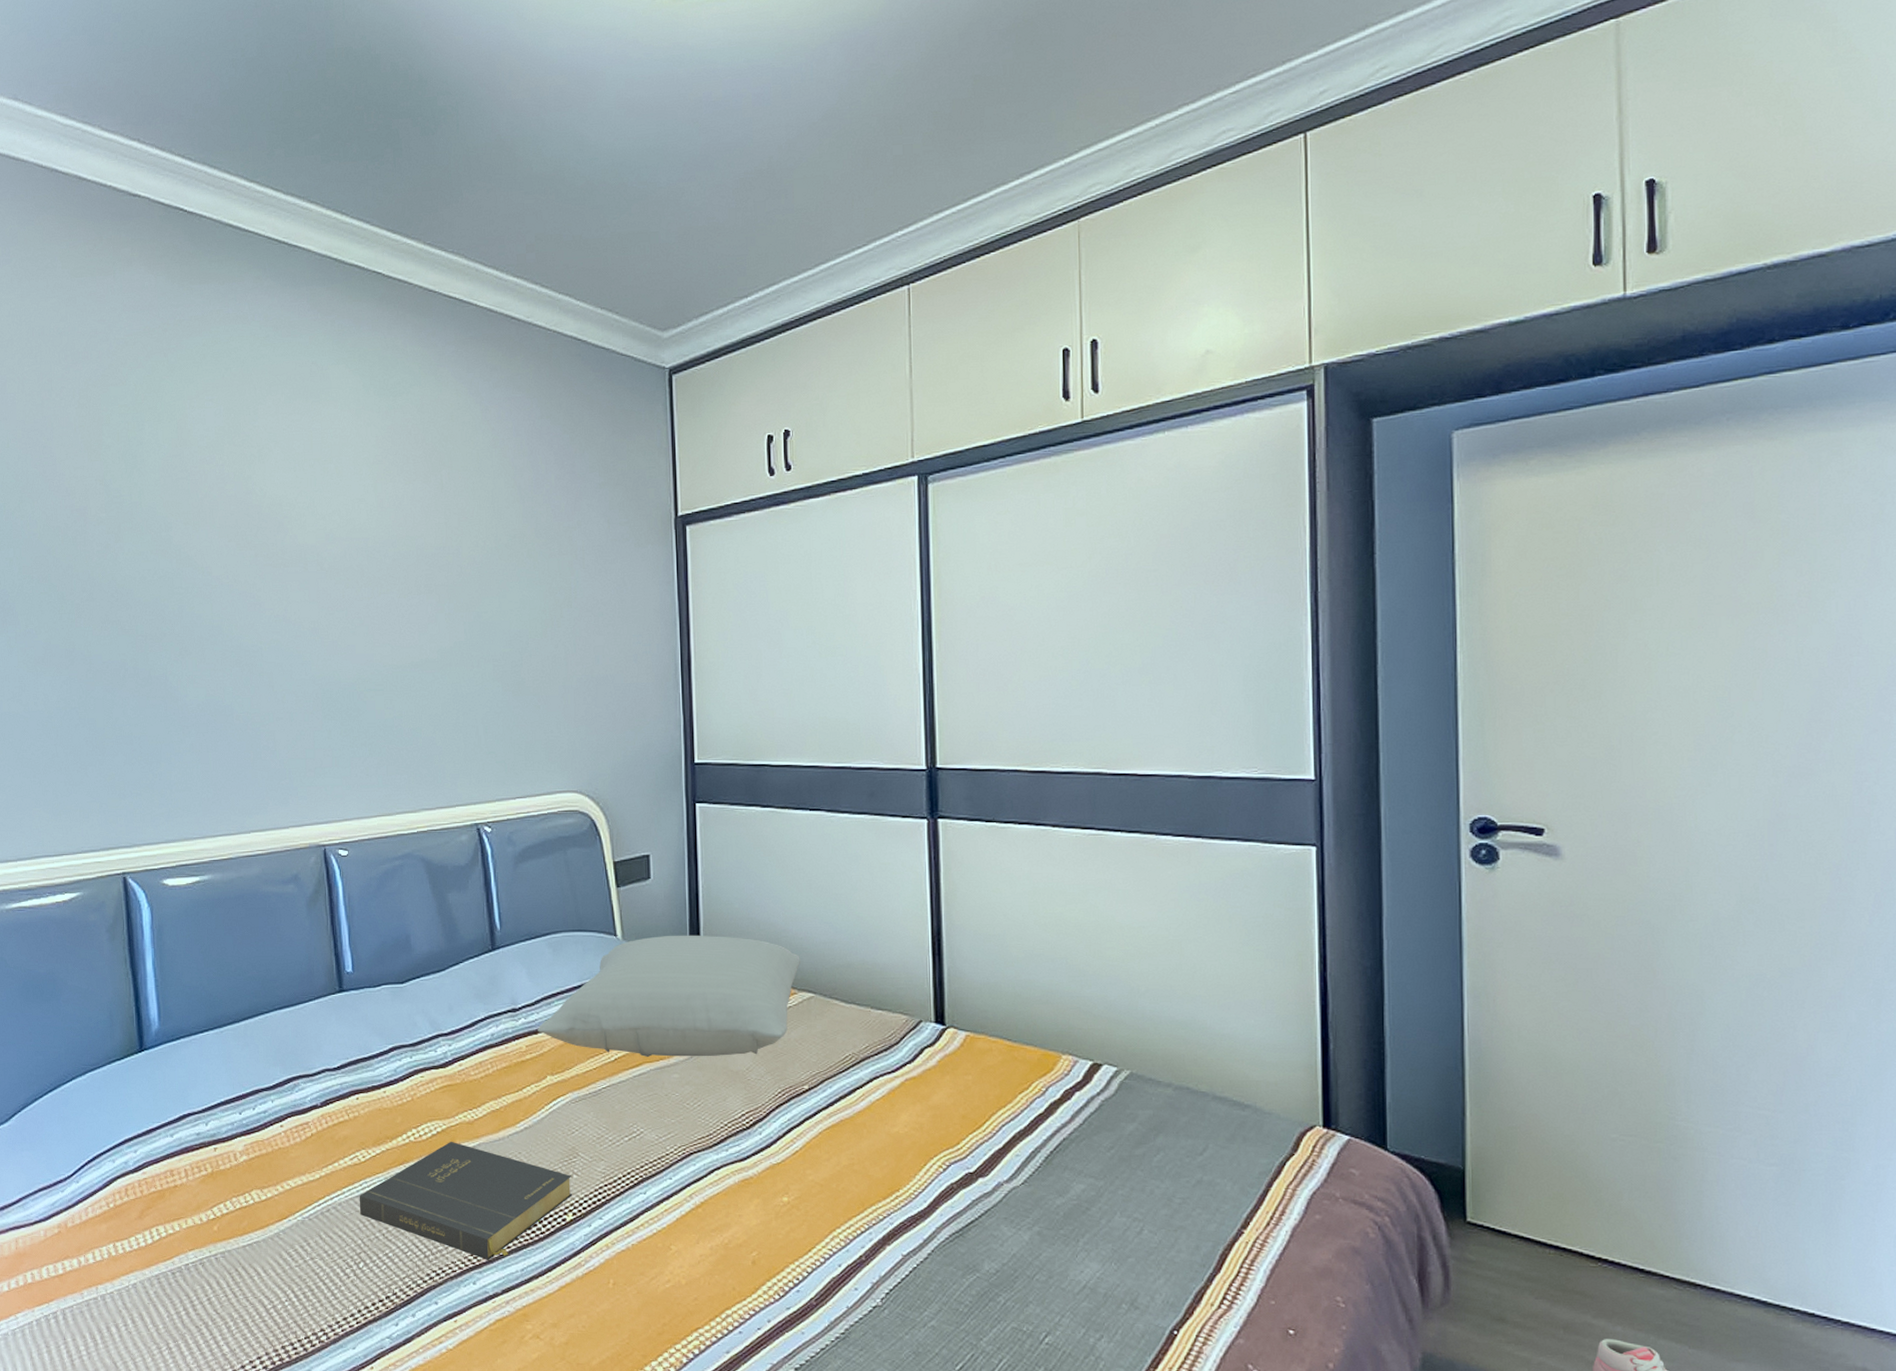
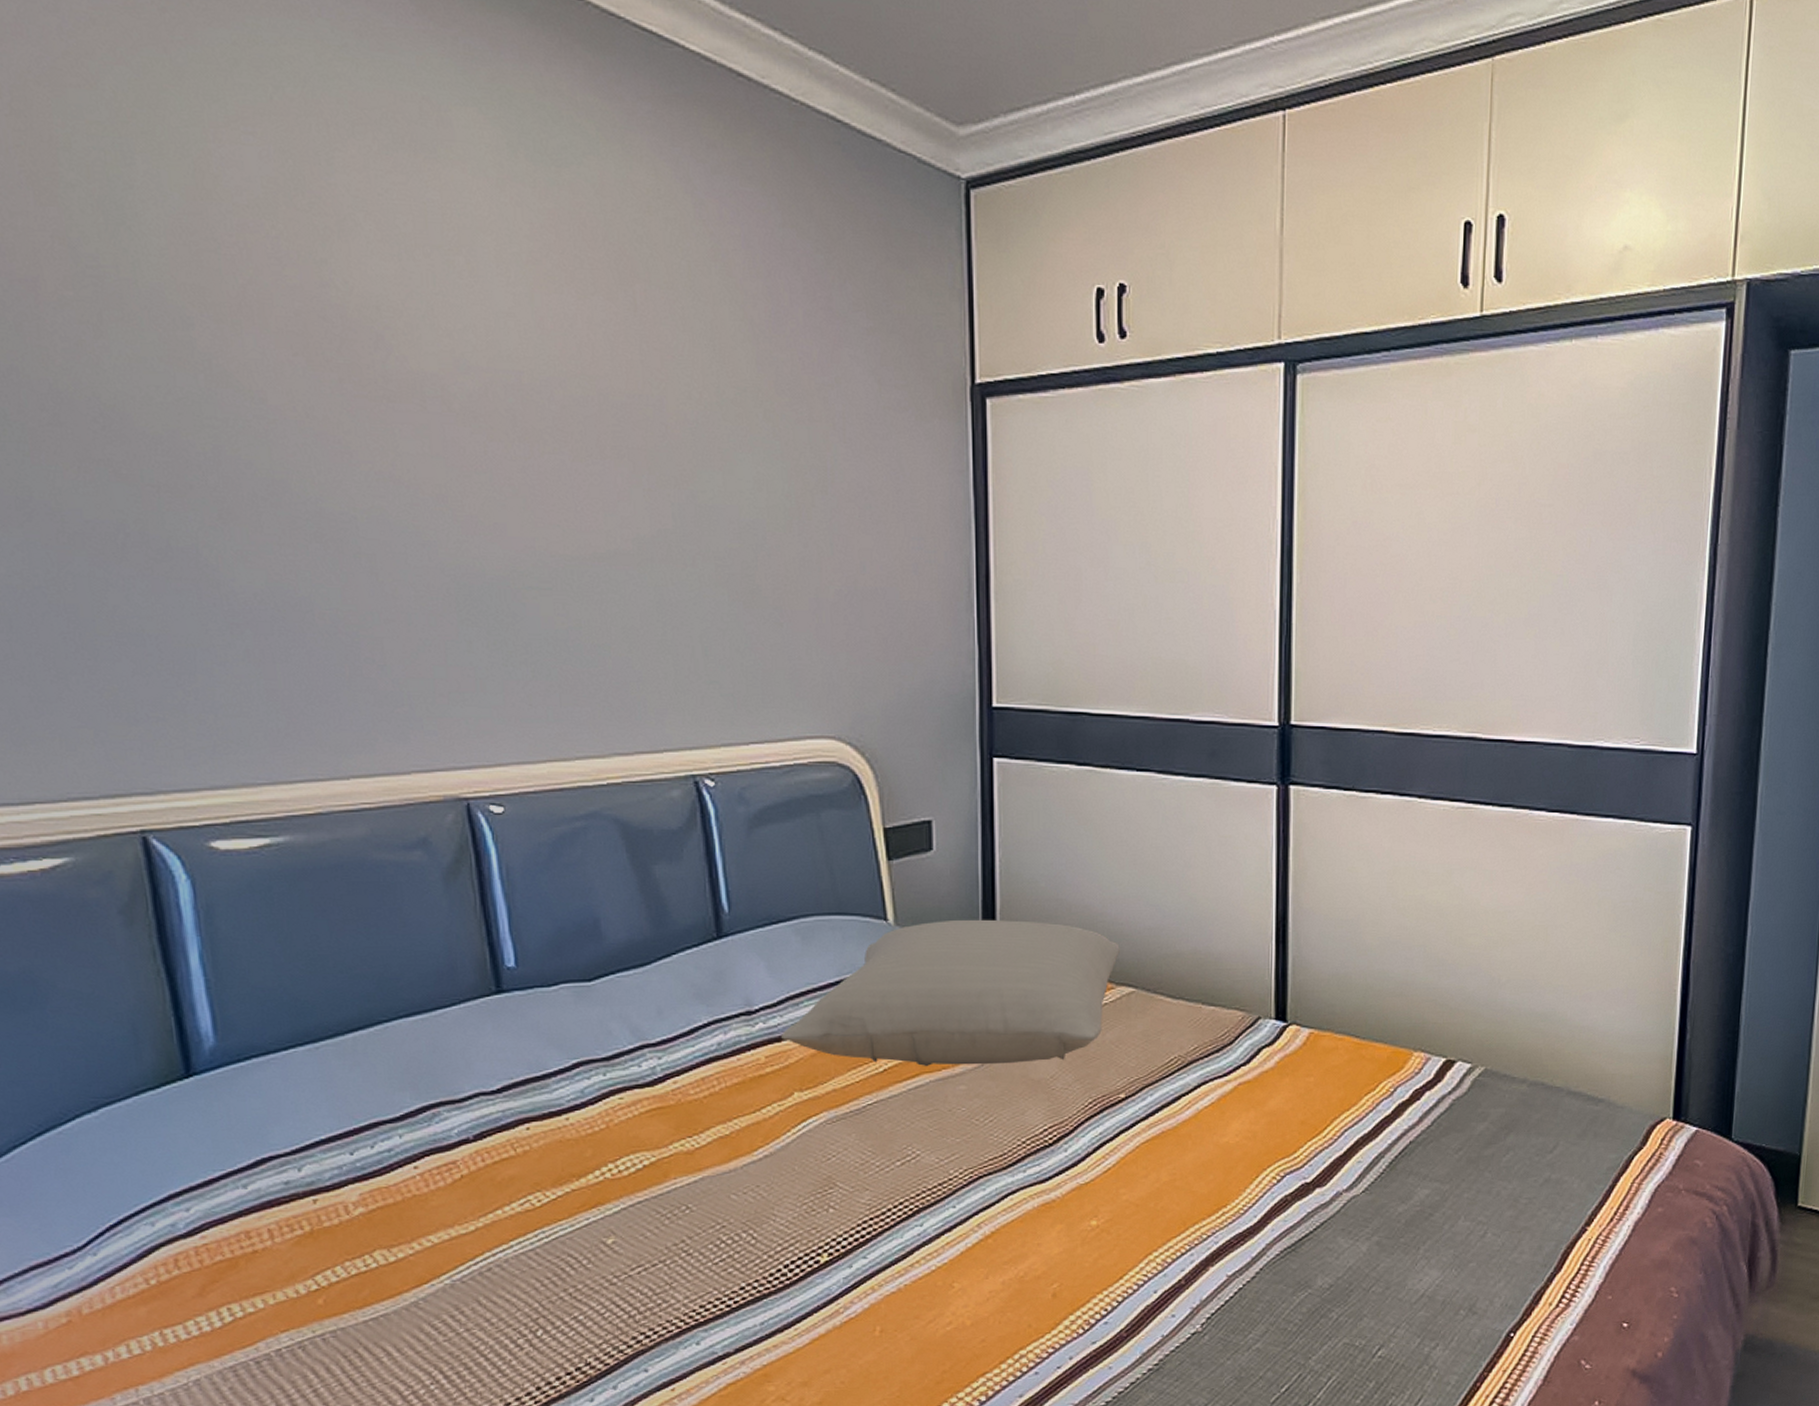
book: present [359,1141,572,1260] -> none [533,1176,827,1315]

